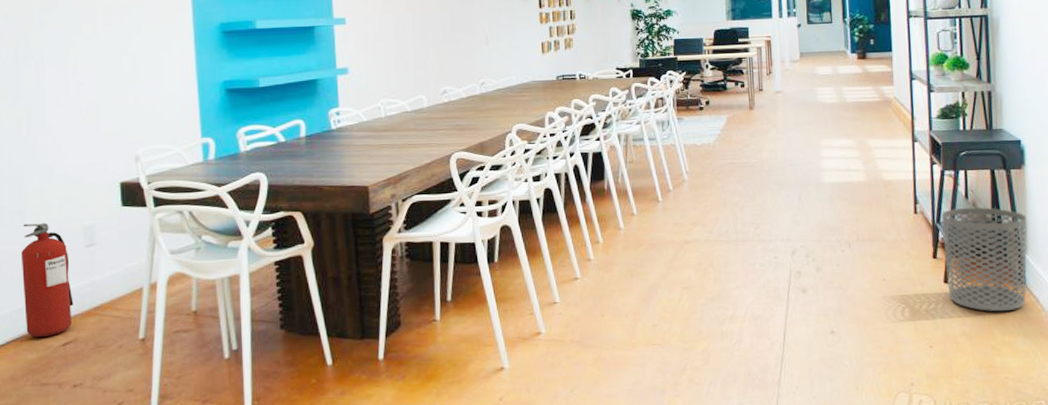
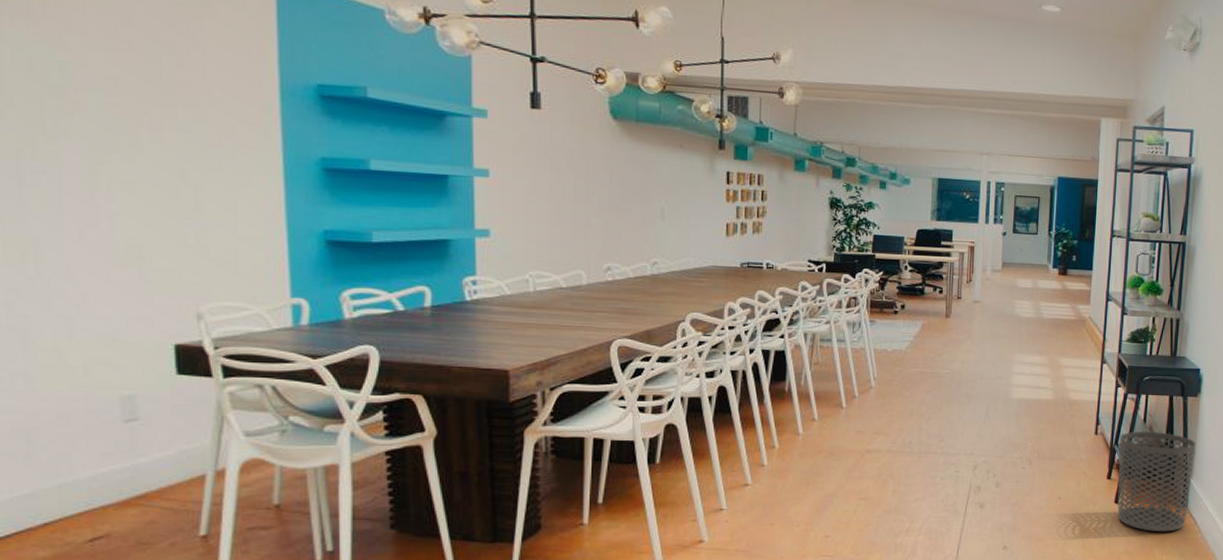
fire extinguisher: present [20,223,73,338] -> none [26,388,105,531]

